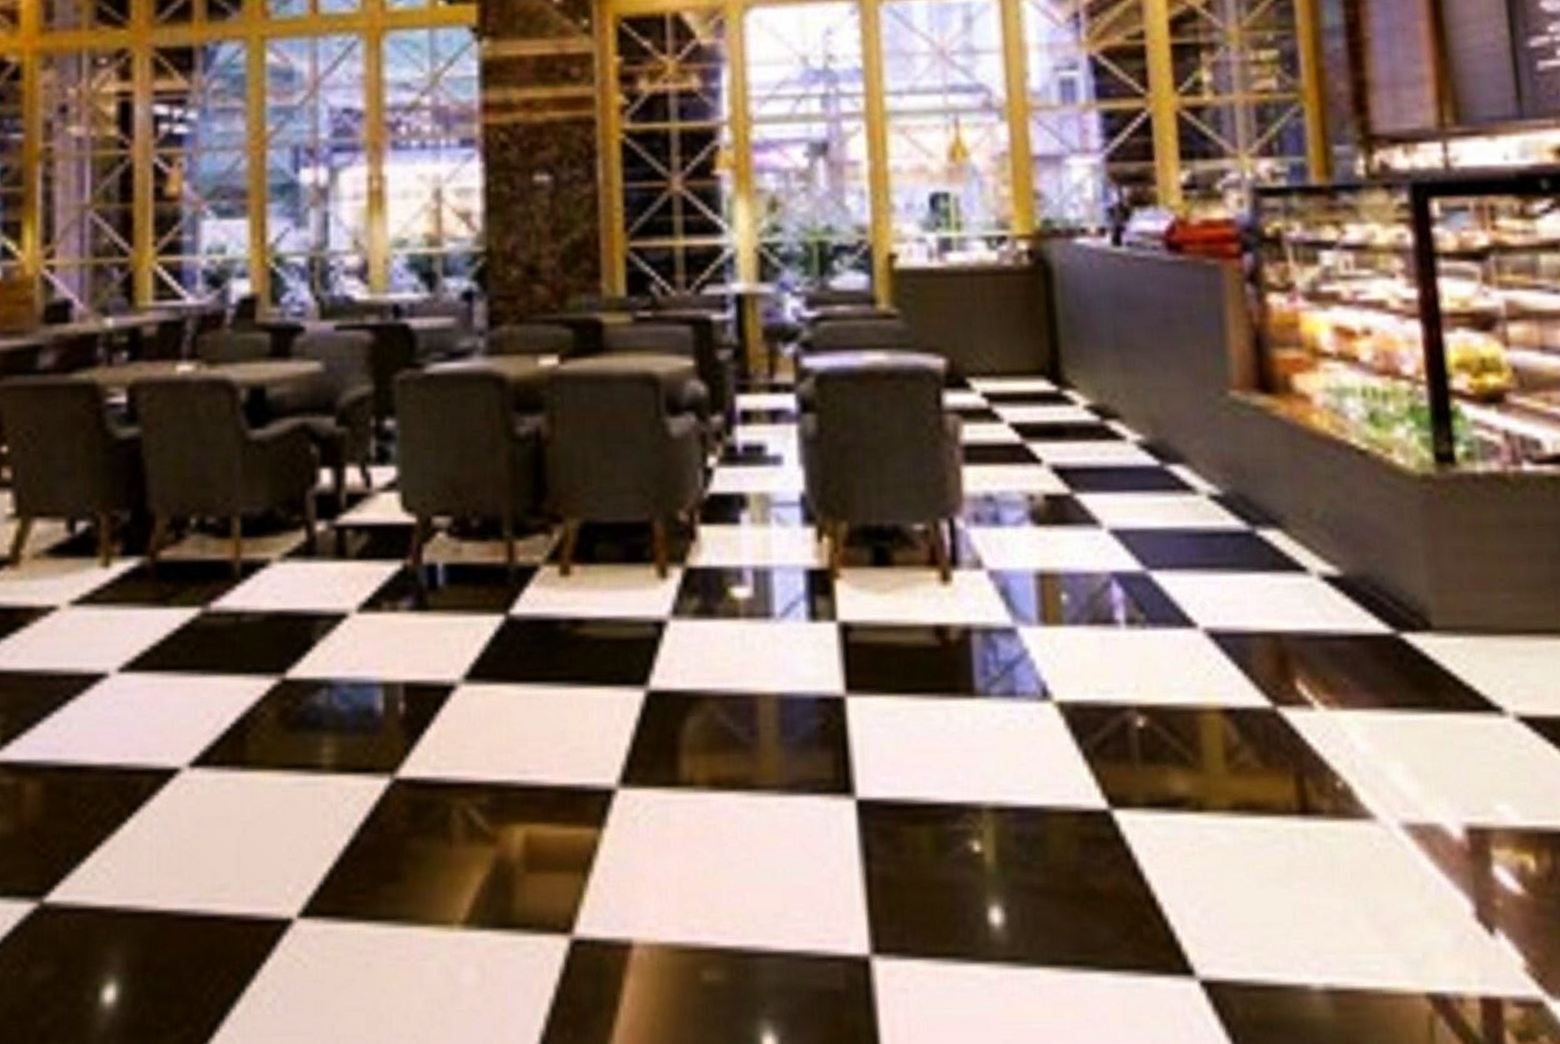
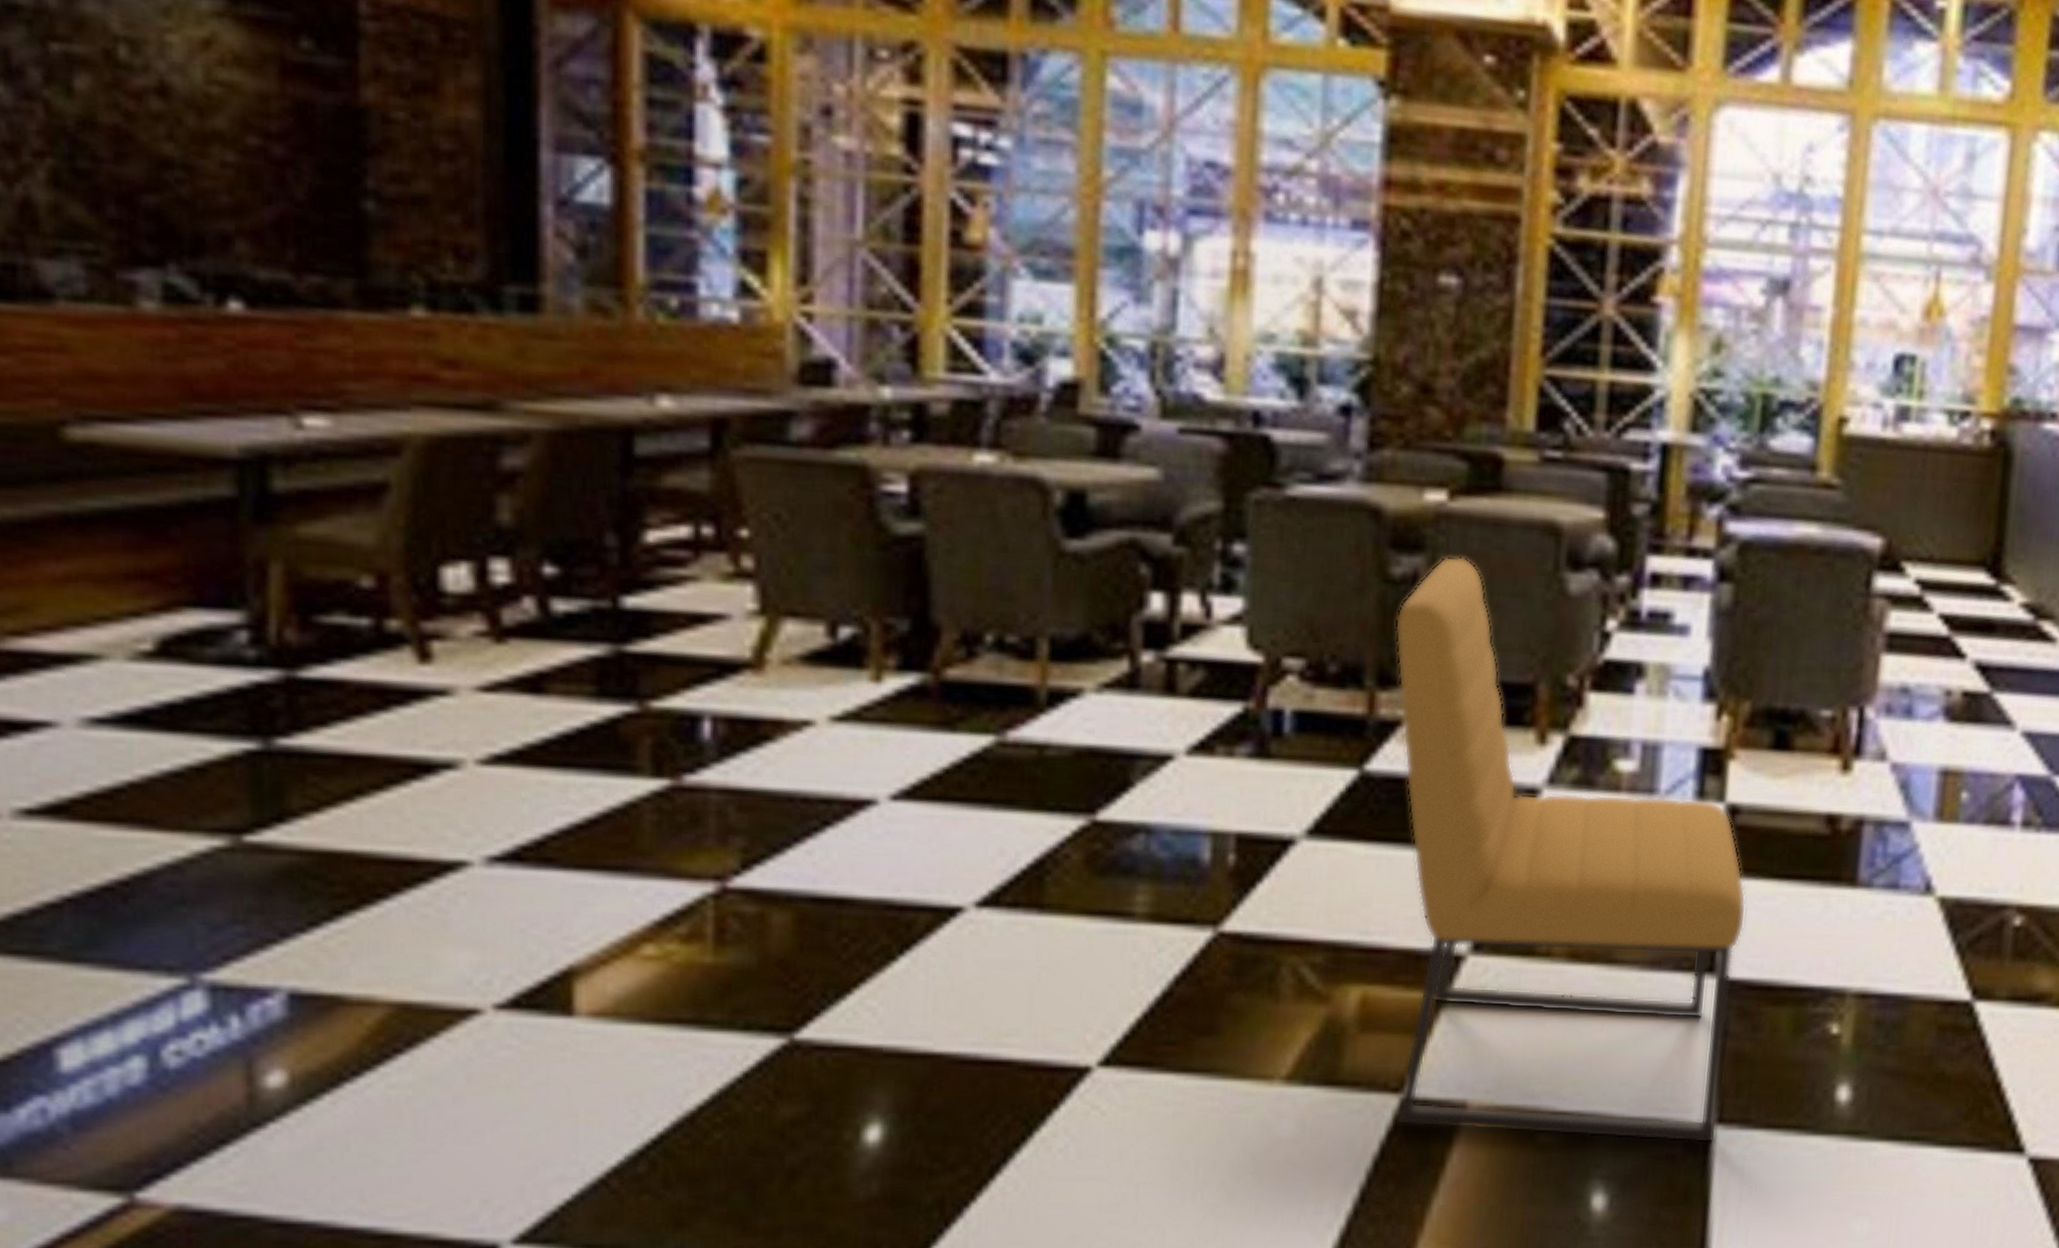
chair: none [524,412,876,976] -> present [1394,556,1747,1143]

